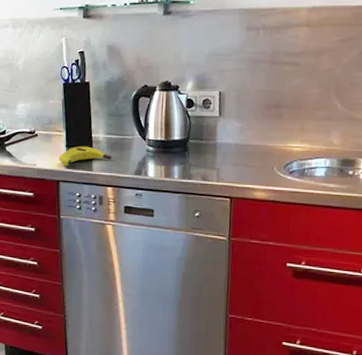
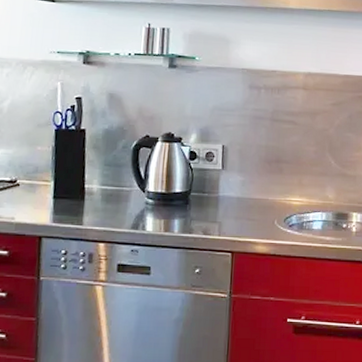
banana: present [59,146,111,167] -> none [43,197,106,221]

